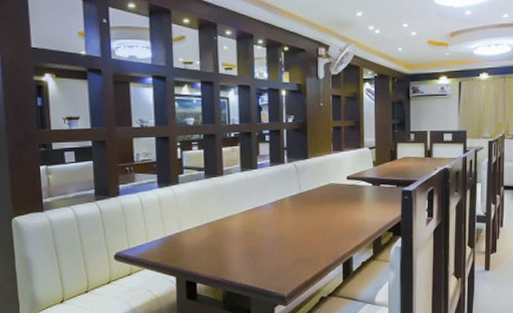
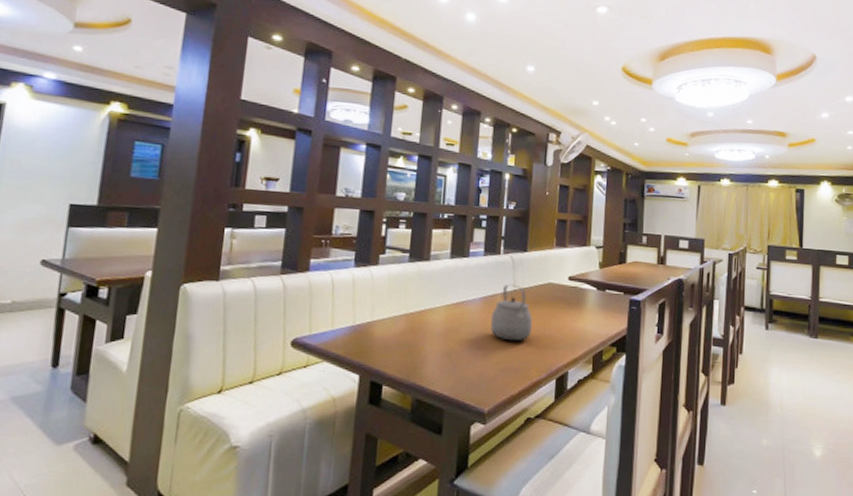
tea kettle: none [282,188,318,237] -> present [490,284,532,341]

